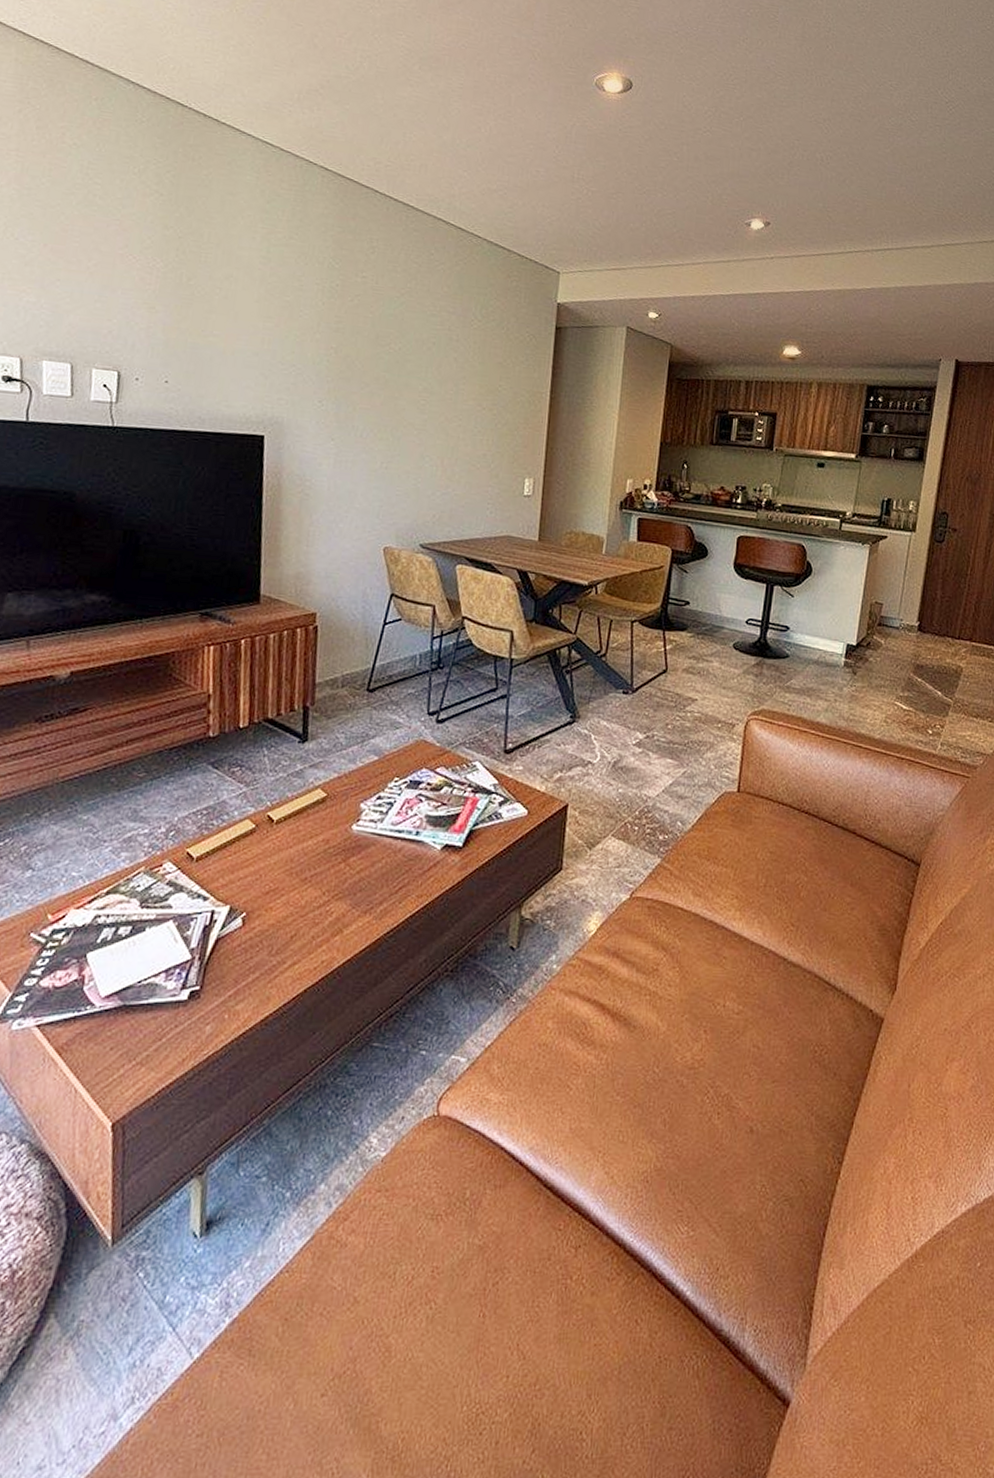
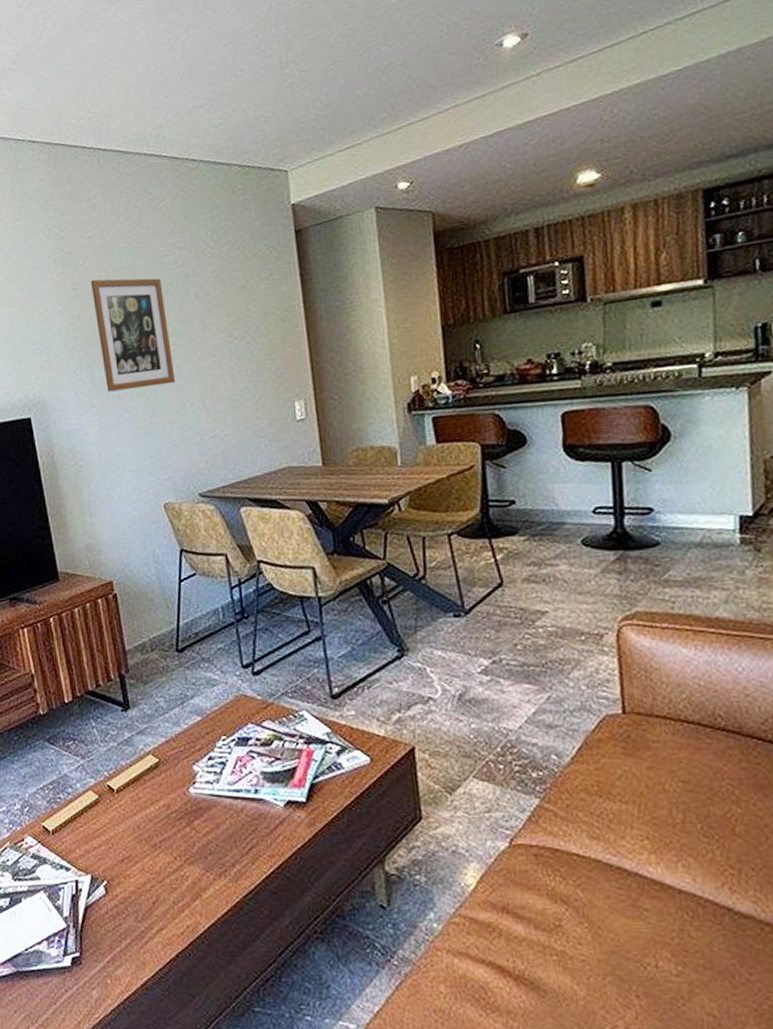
wall art: none [350,318,425,436] -> present [90,278,176,392]

